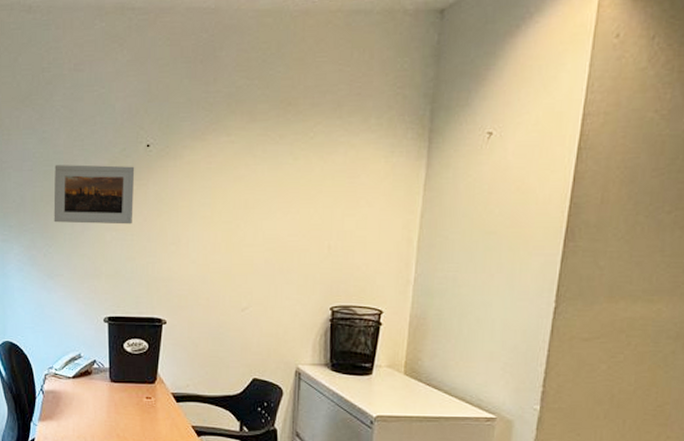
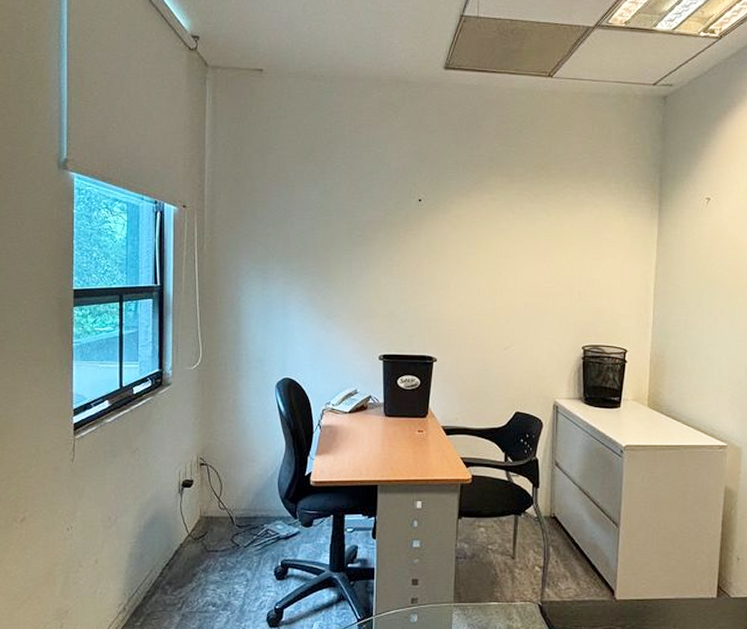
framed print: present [53,164,135,225] -> none [333,215,408,270]

